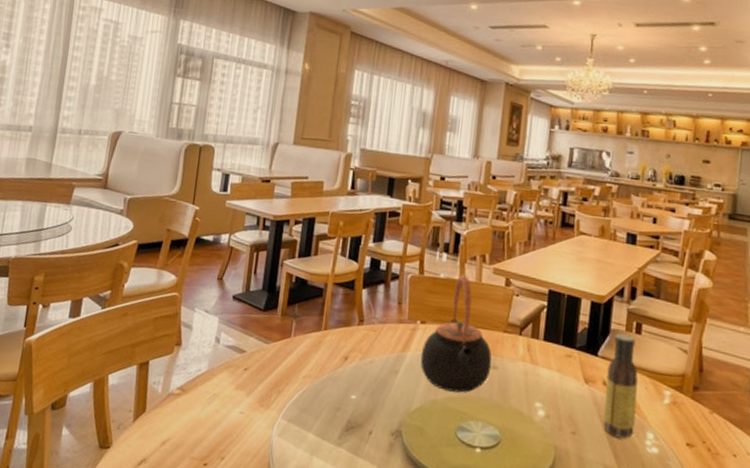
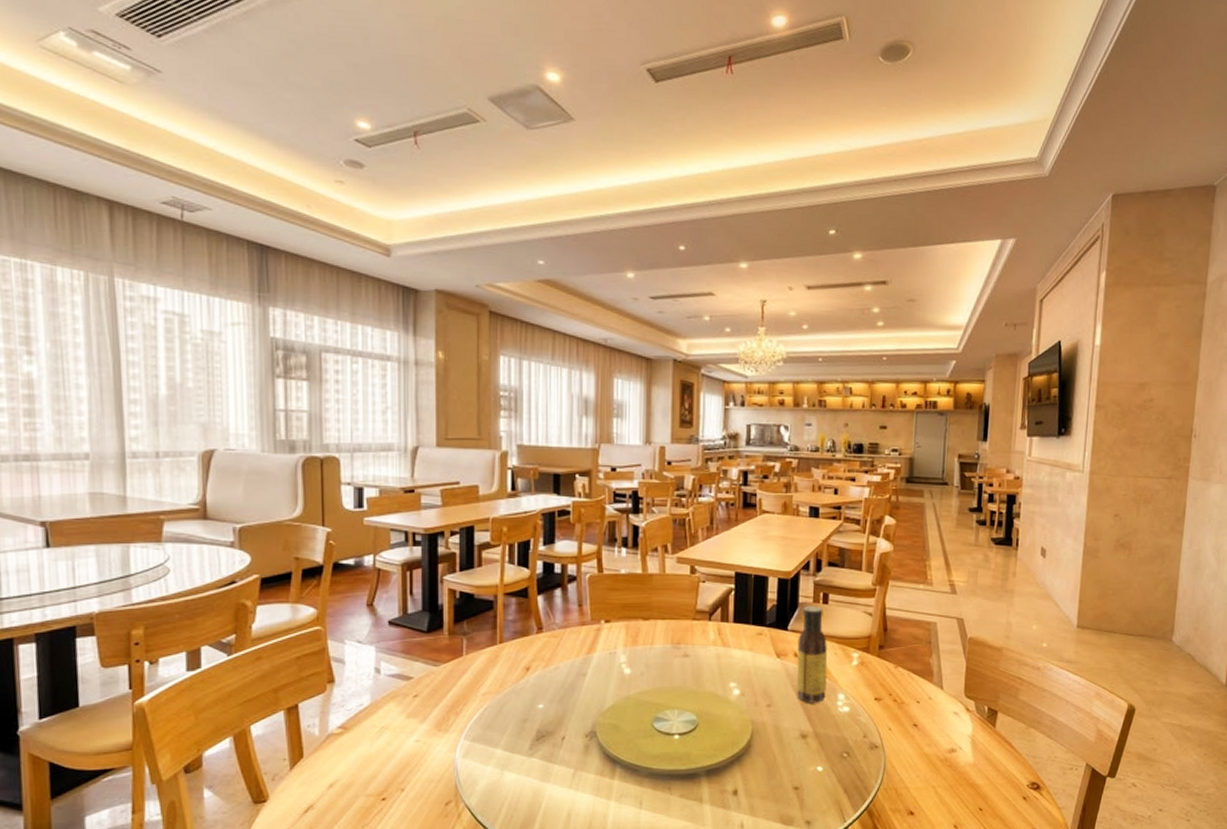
teapot: present [420,274,492,393] -> none [608,567,683,685]

